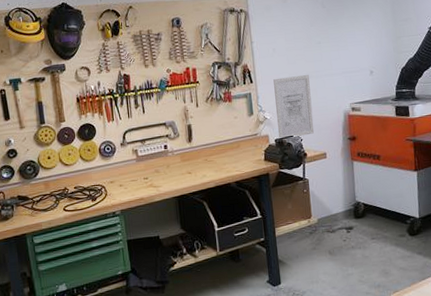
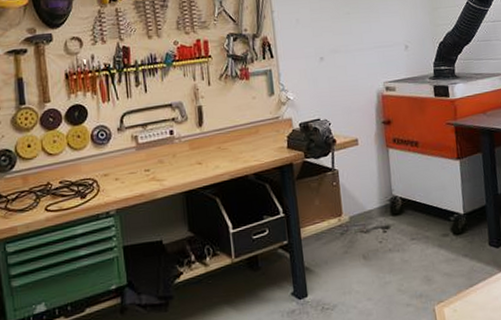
wall art: present [273,74,315,139] -> none [297,48,344,123]

